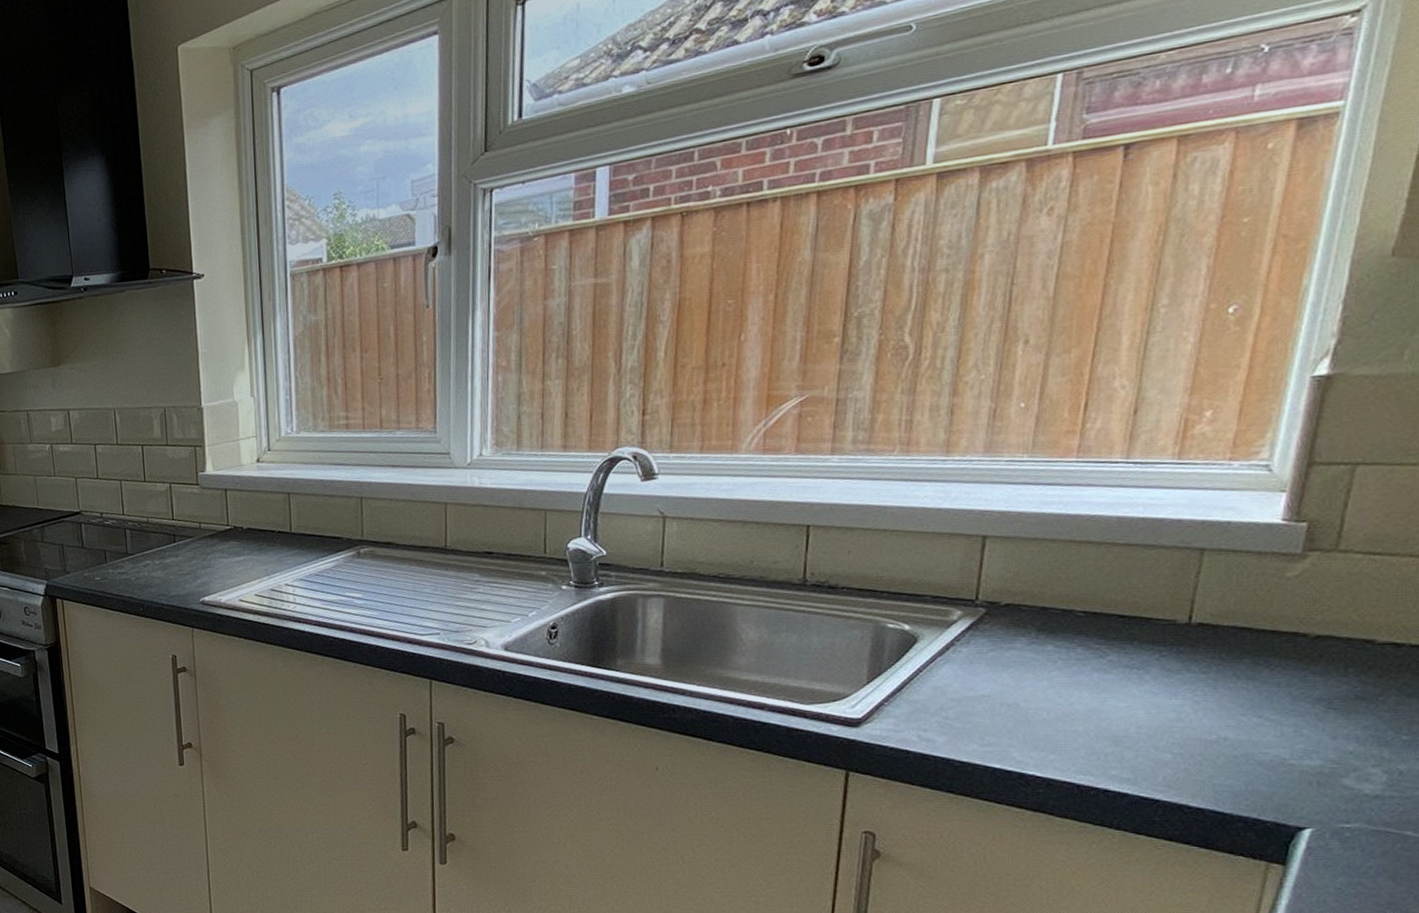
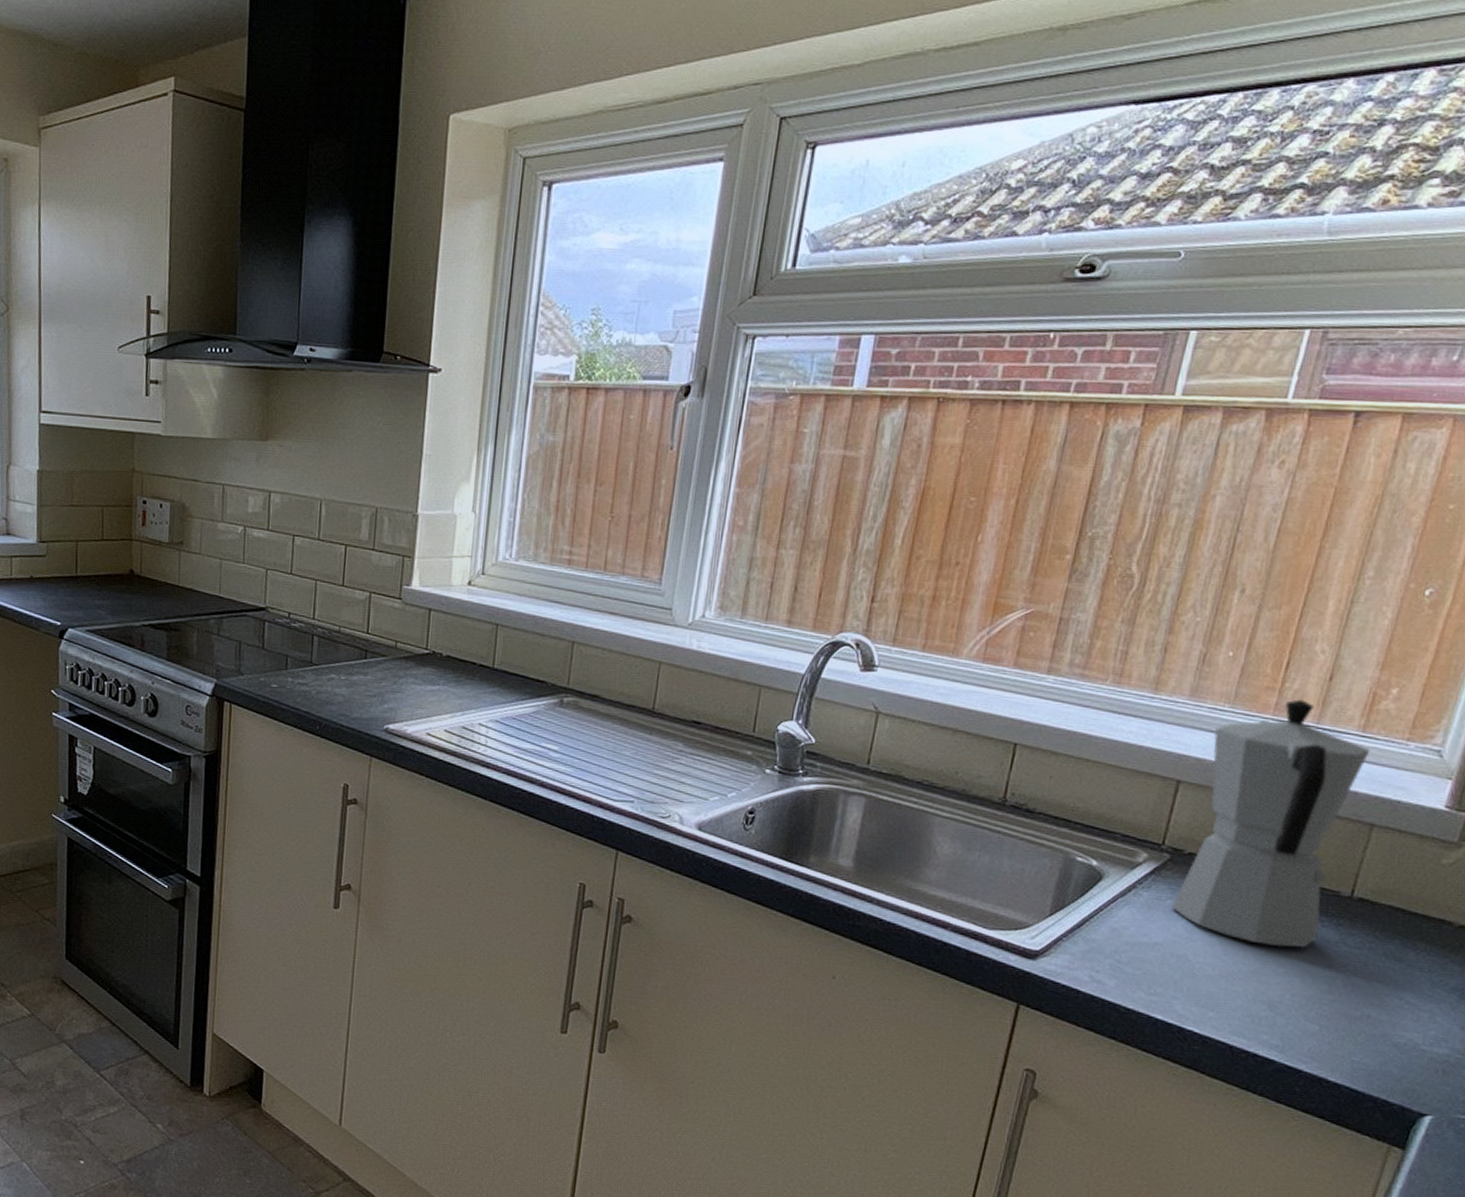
moka pot: none [994,437,1190,684] -> present [1171,699,1371,949]

